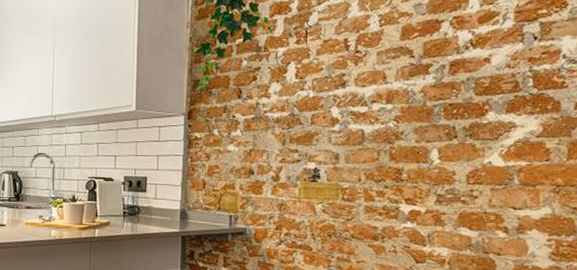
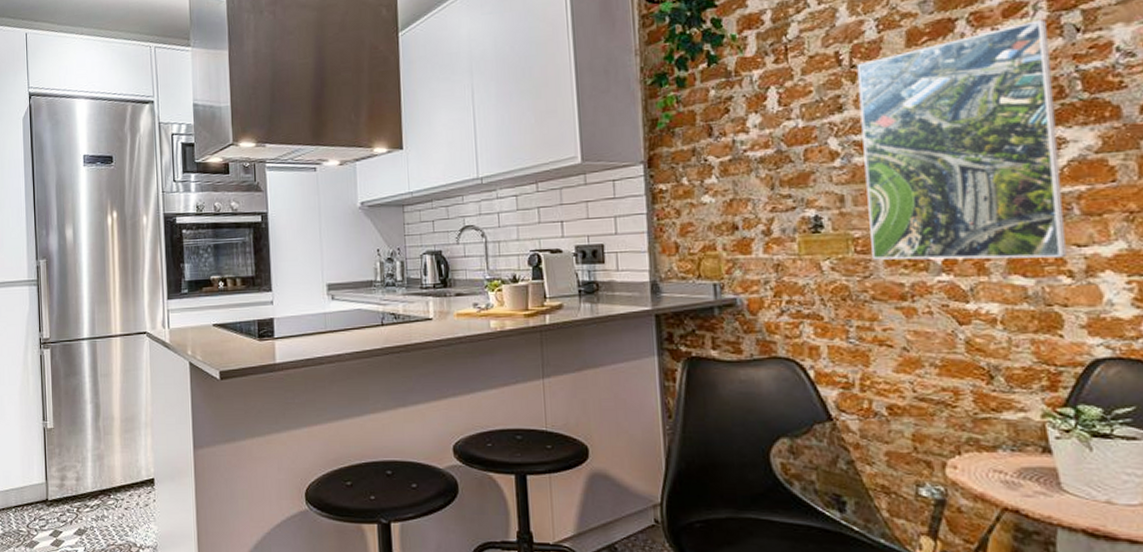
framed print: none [355,27,512,217] -> present [856,19,1066,260]

